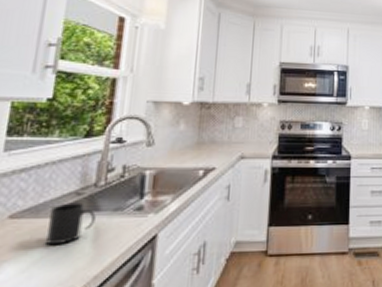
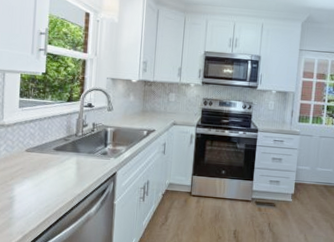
mug: present [46,202,96,246] -> none [48,145,77,172]

